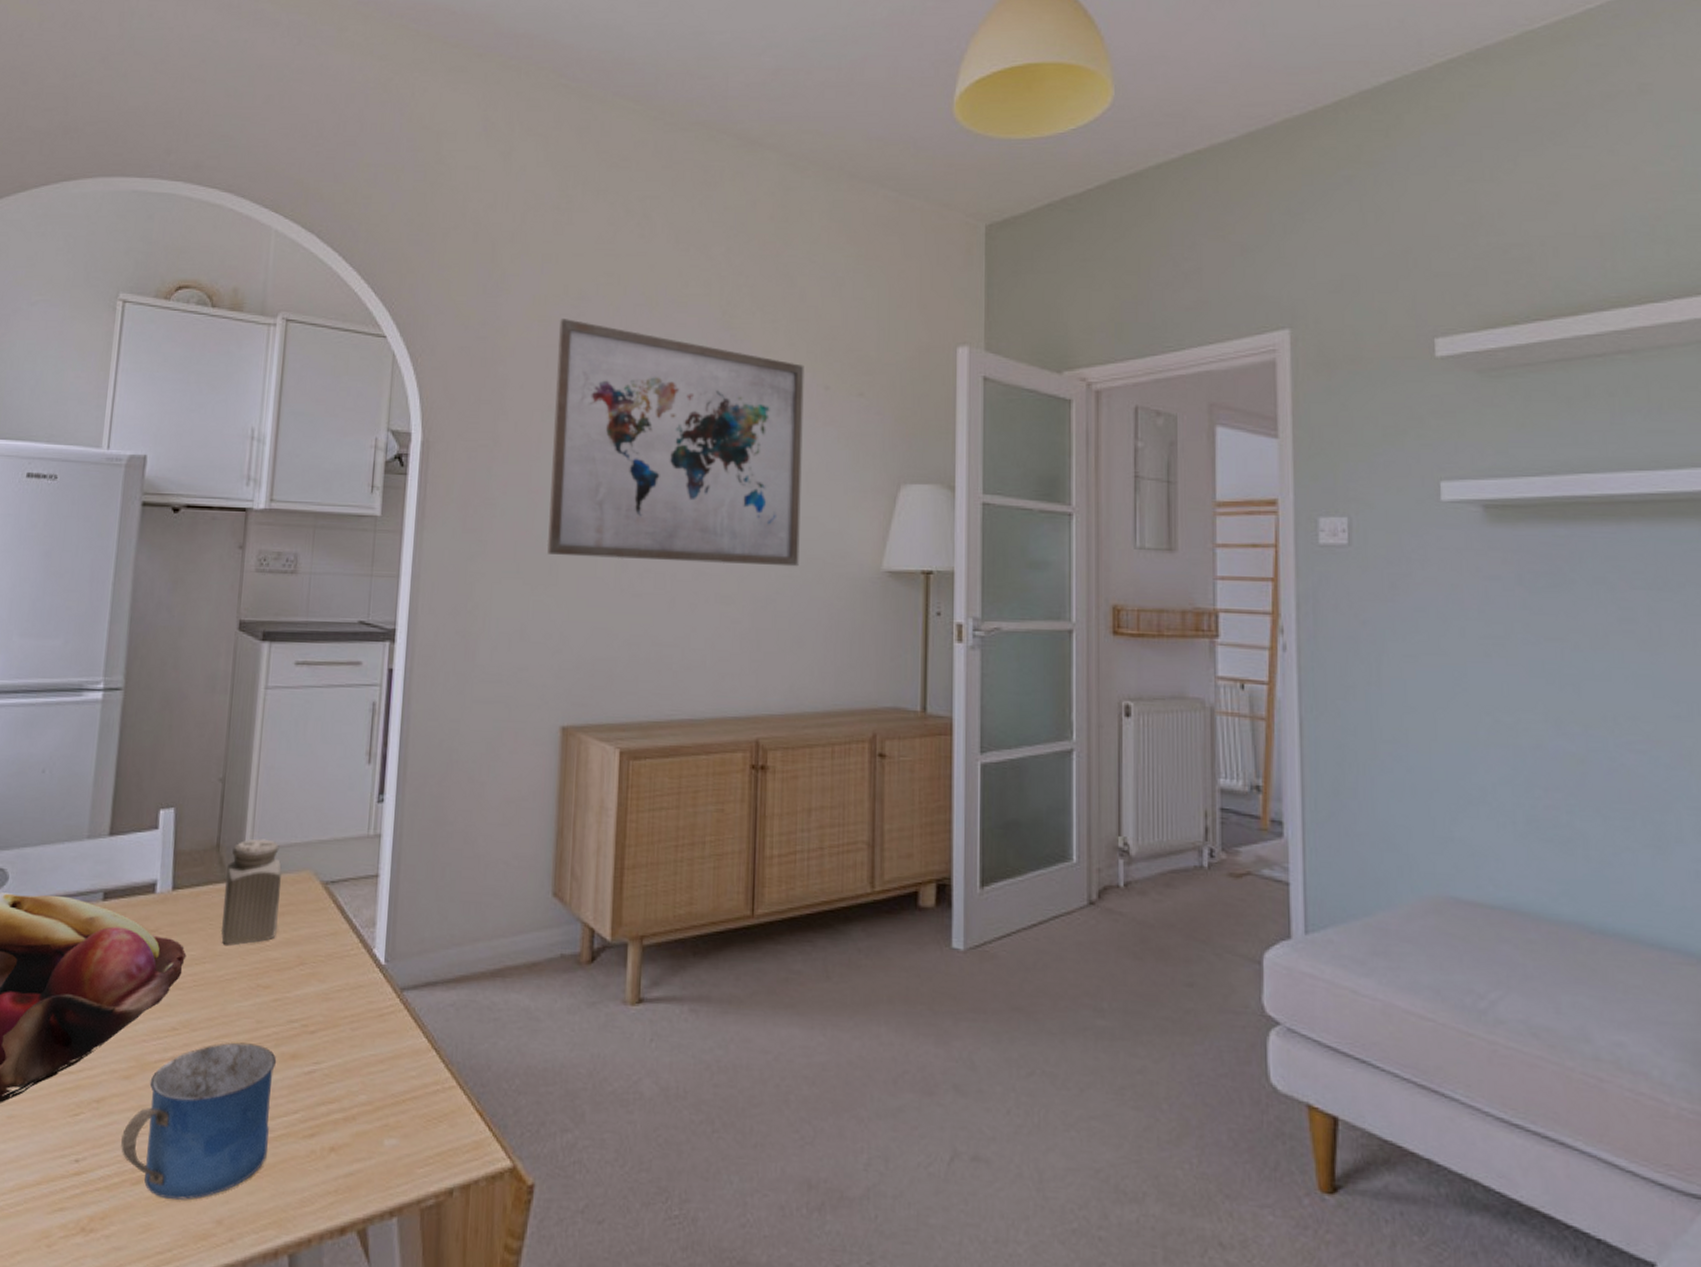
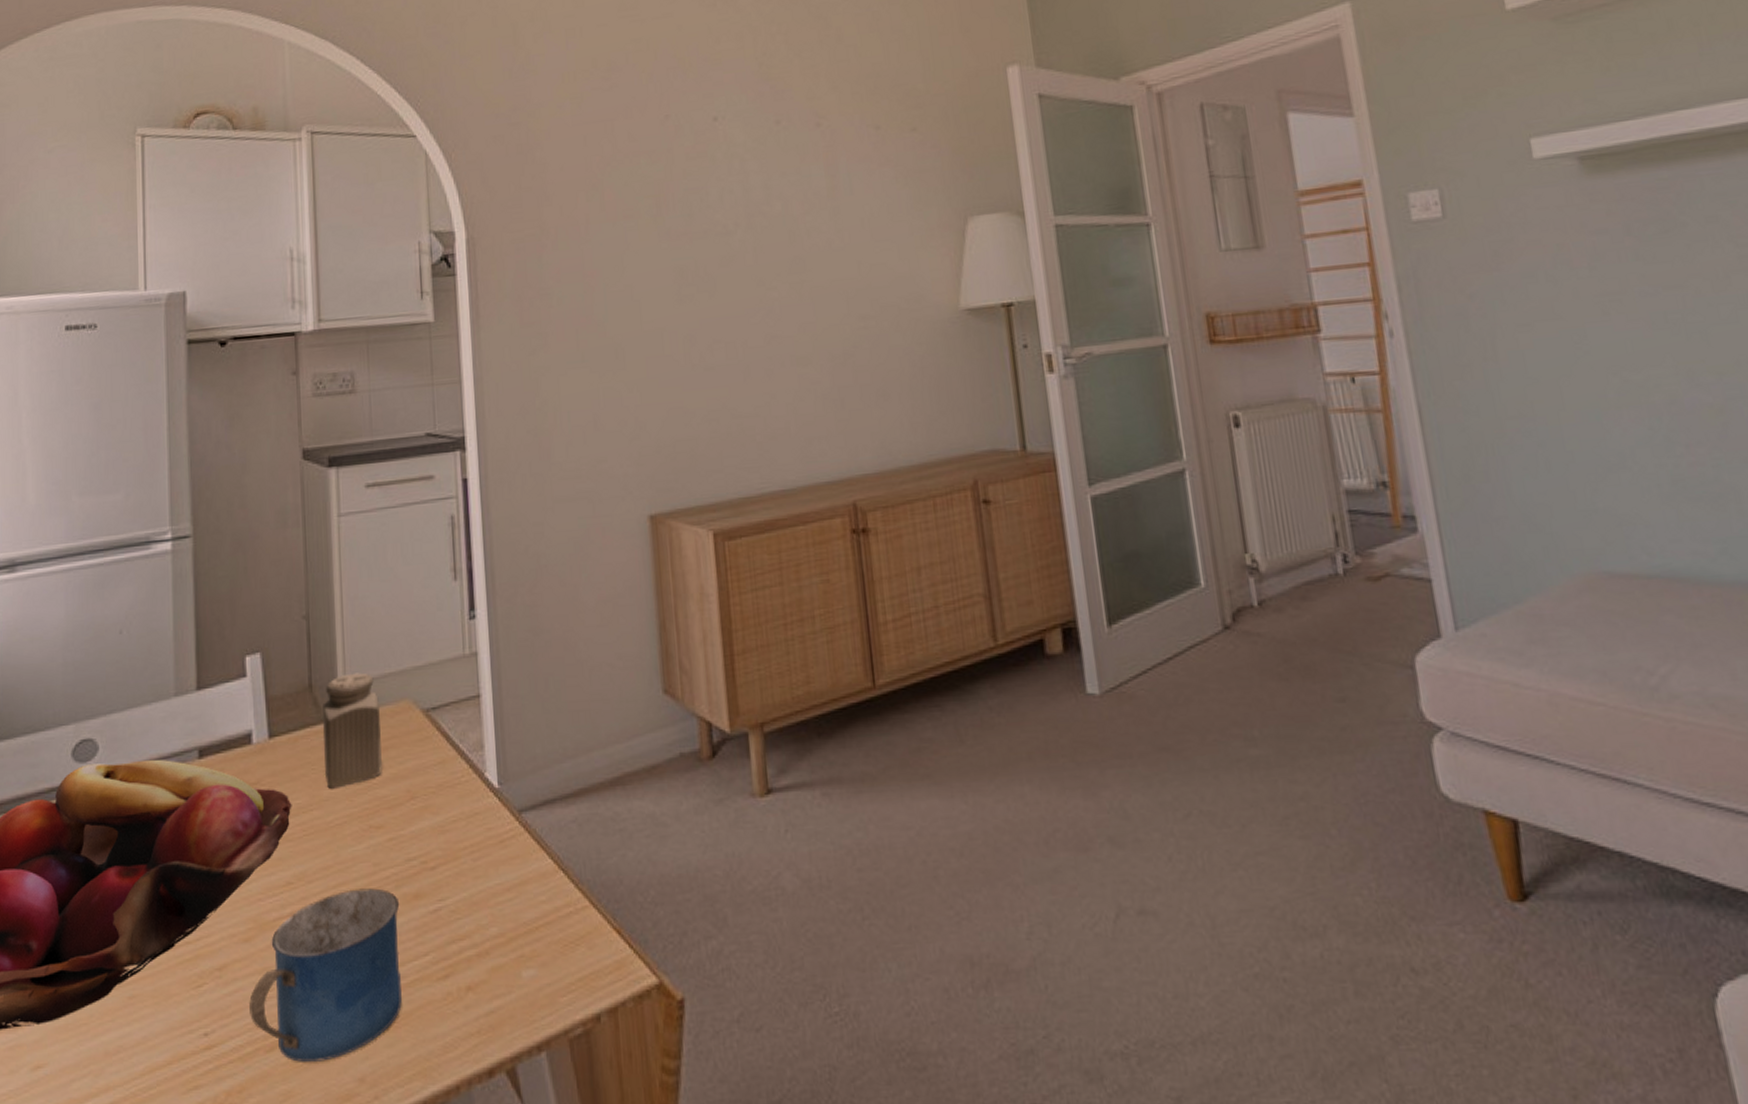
wall art: present [546,319,805,567] -> none [591,92,873,338]

